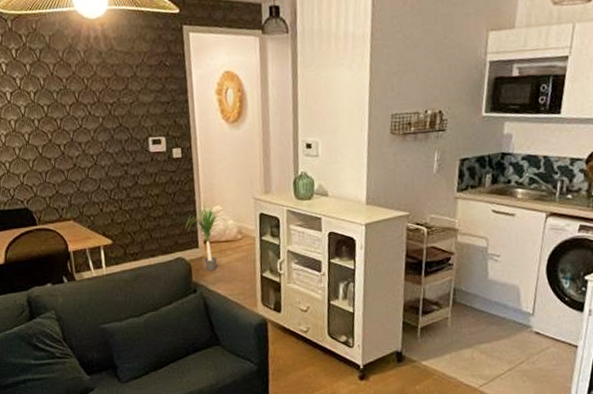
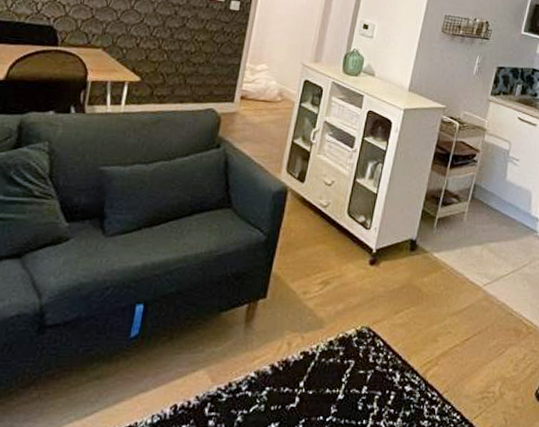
potted plant: present [185,202,228,271] -> none [225,58,270,128]

